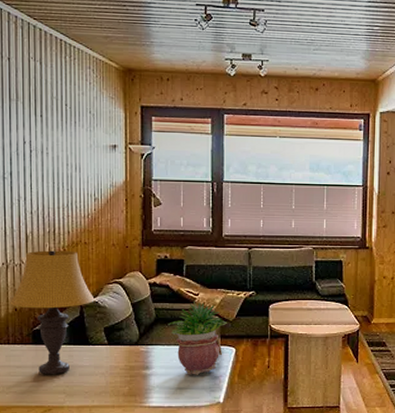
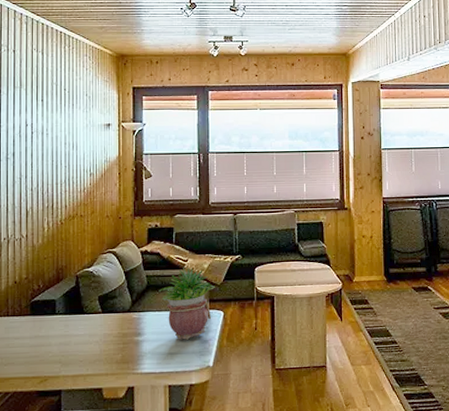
table lamp: present [10,250,95,375] -> none [10,223,90,345]

